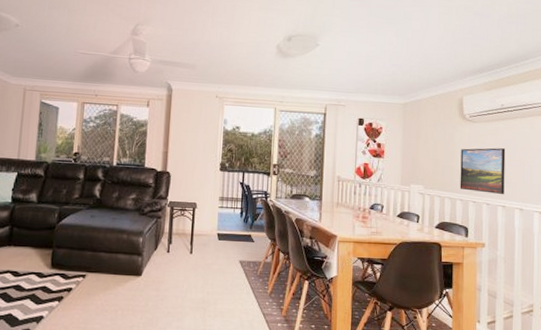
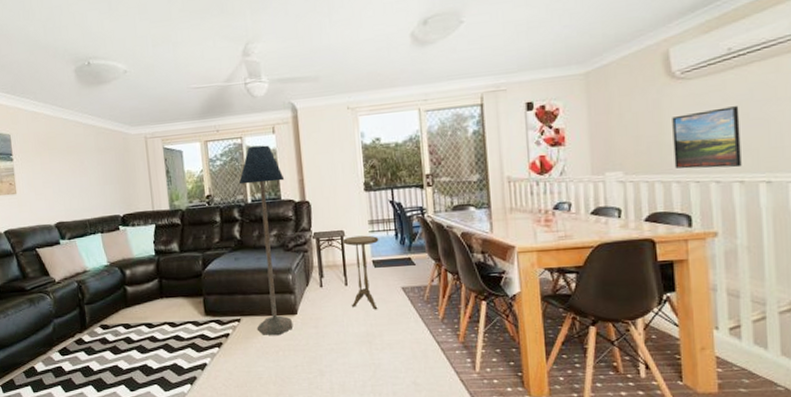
floor lamp: none [100,115,151,294] -> present [238,145,293,335]
side table: none [192,209,226,278] -> present [342,235,379,309]

